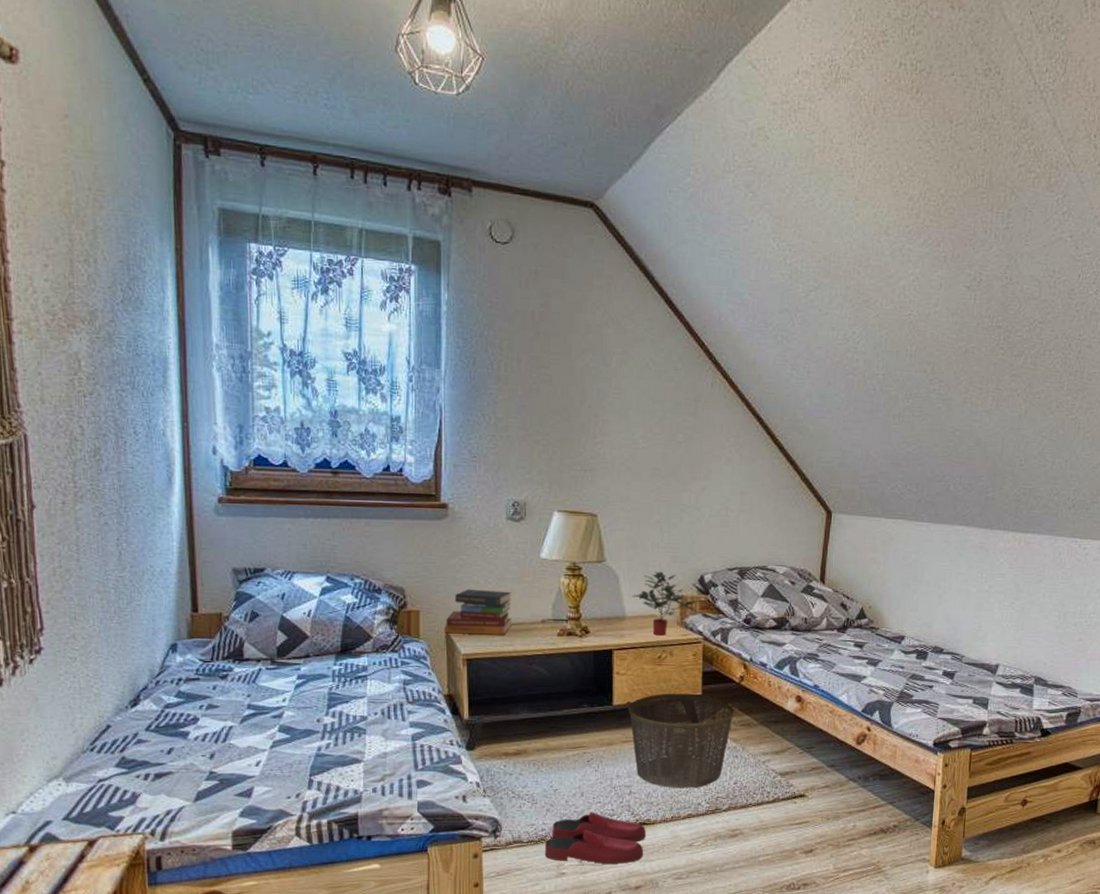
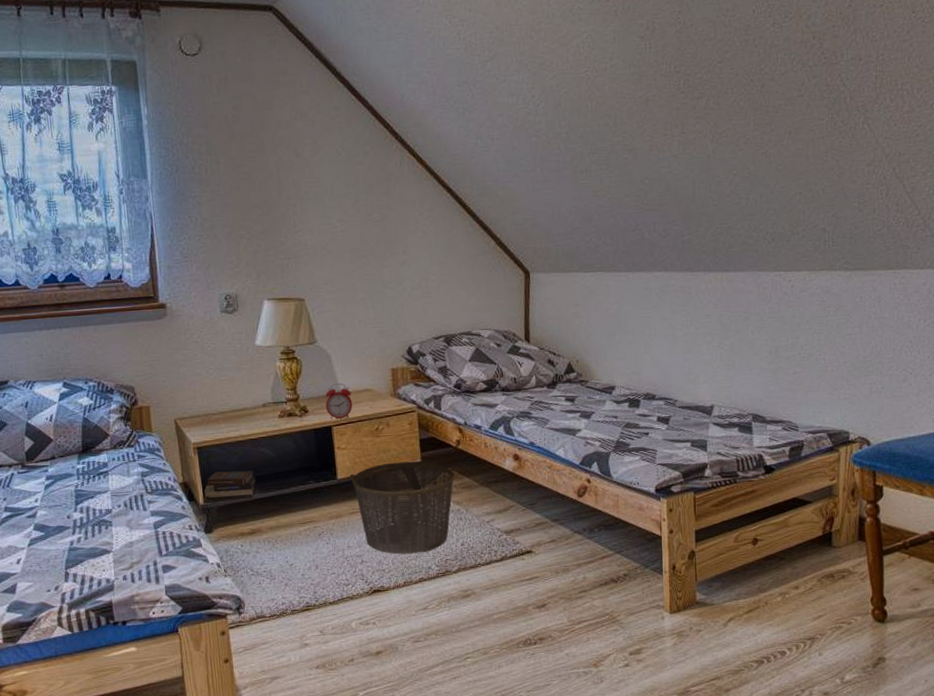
books: present [445,589,511,635] -> none [174,380,235,425]
books: none [467,687,527,719] -> present [202,470,256,504]
slippers: present [544,811,646,864] -> none [286,583,381,633]
alarm clock: none [608,605,636,643] -> present [325,383,352,419]
potted plant: present [632,571,701,636] -> none [345,346,411,409]

